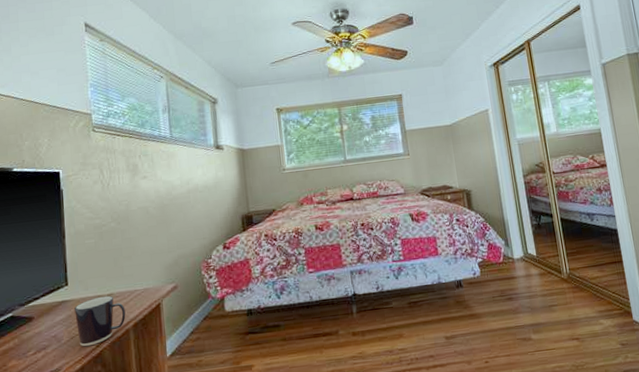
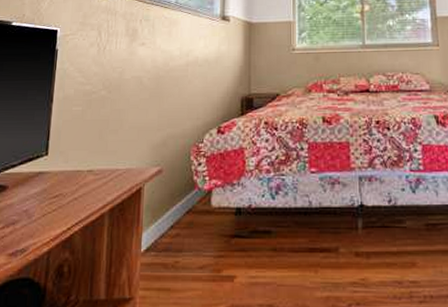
mug: present [74,295,126,347] -> none [50,172,104,228]

